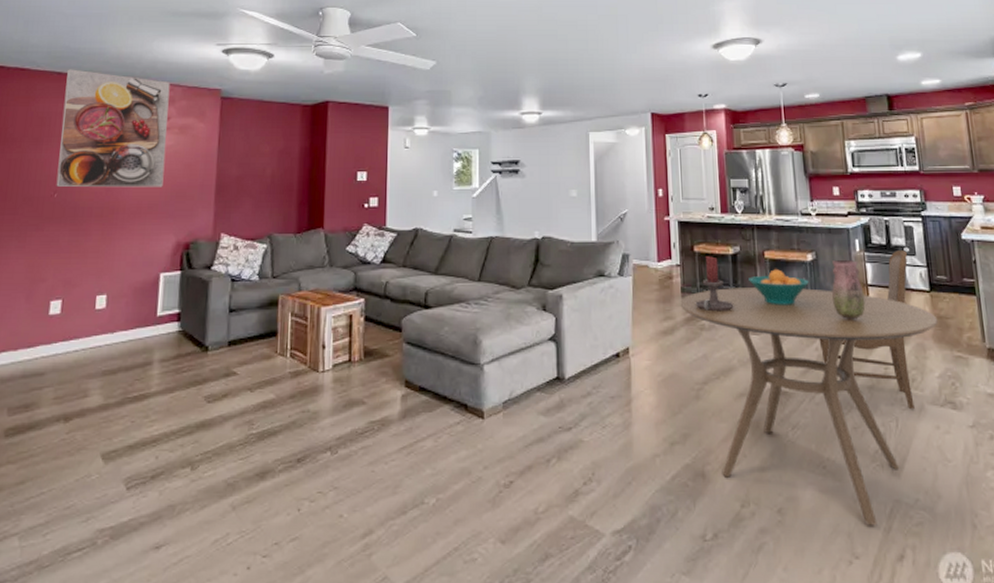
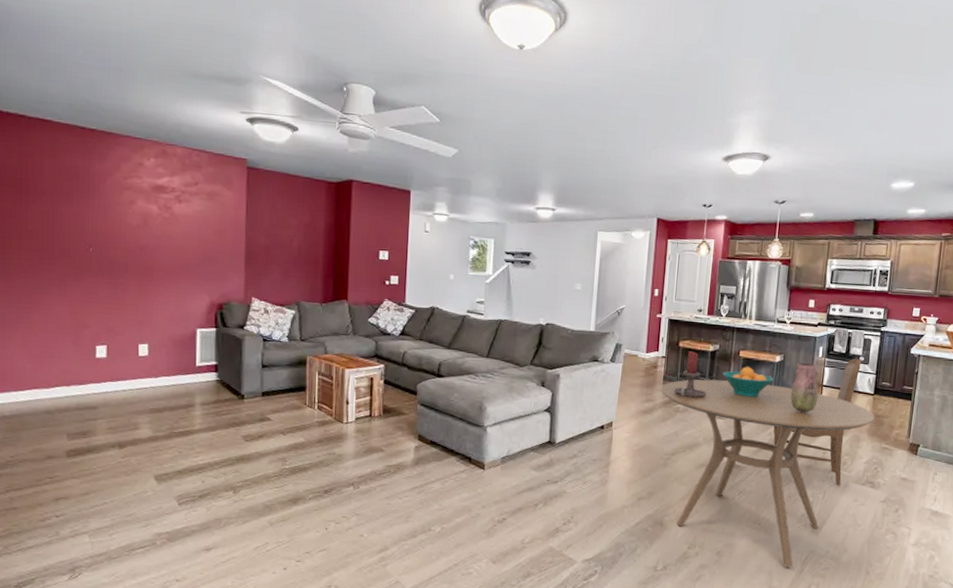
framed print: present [56,69,170,188] -> none [90,124,196,250]

